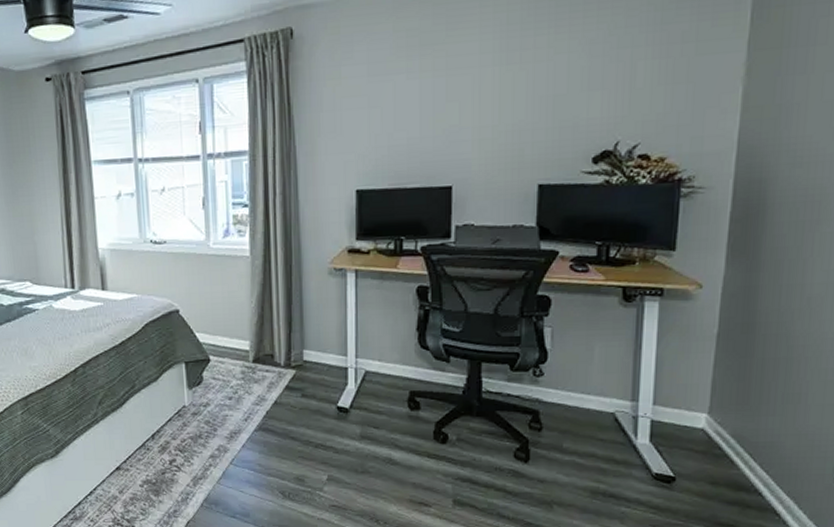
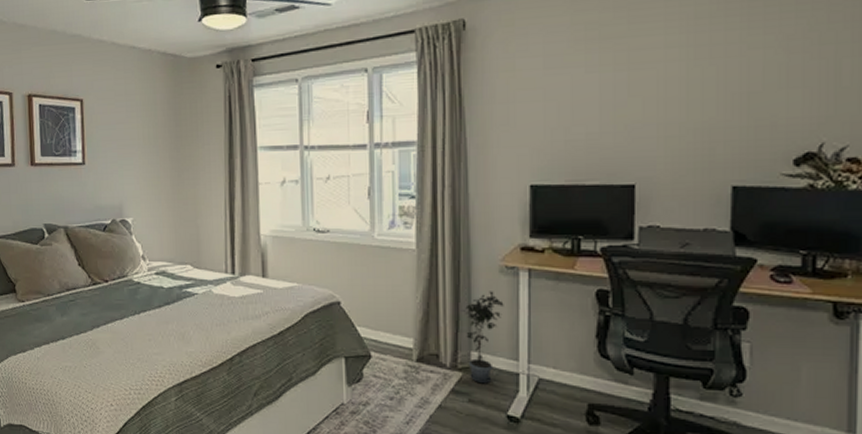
potted plant: none [294,292,333,379] -> present [462,291,504,384]

